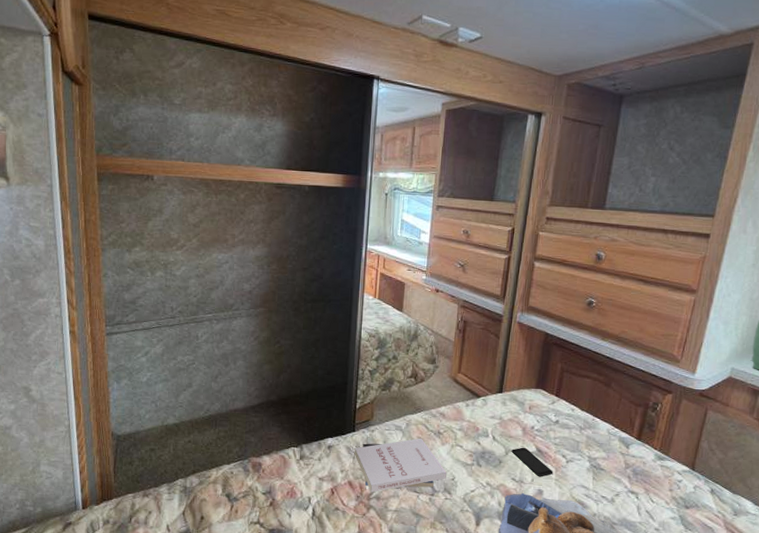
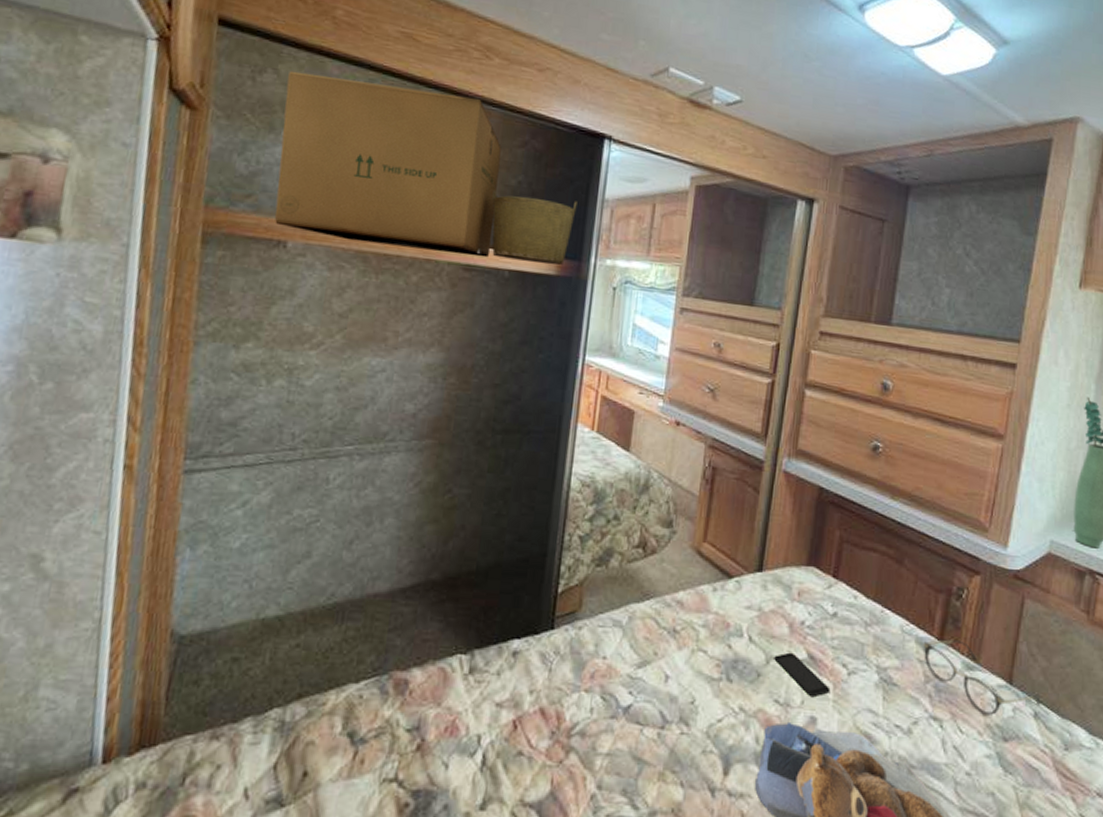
box: none [140,49,297,178] -> present [274,70,502,258]
basket: none [293,126,356,180] -> present [491,189,577,265]
books: present [354,438,447,493] -> none [550,638,684,726]
eyeglasses: none [624,439,717,491] -> present [923,640,1041,715]

